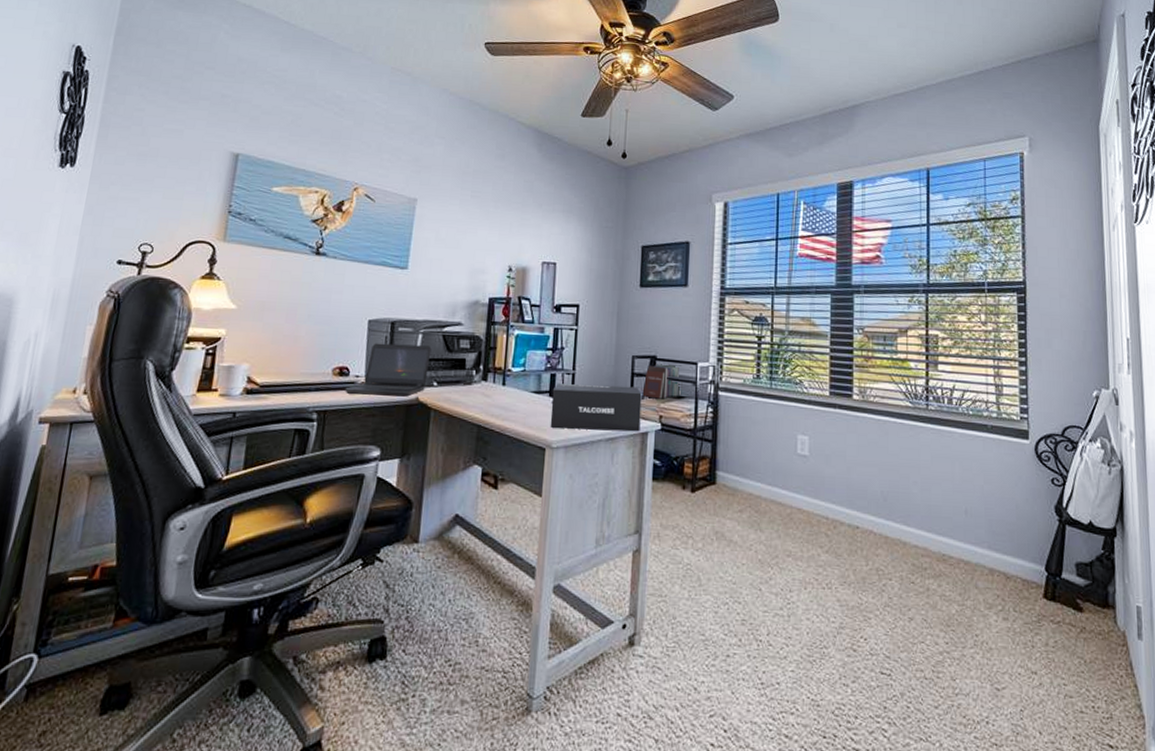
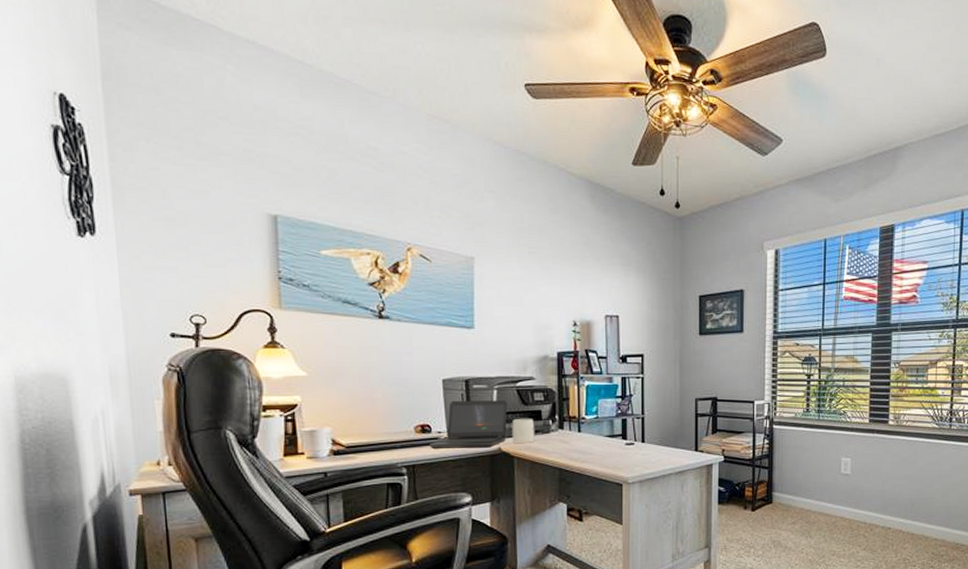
mug: none [431,366,457,395] -> present [512,418,535,444]
box: present [550,383,642,432] -> none [625,426,706,466]
books: present [642,364,683,399] -> none [706,404,741,435]

